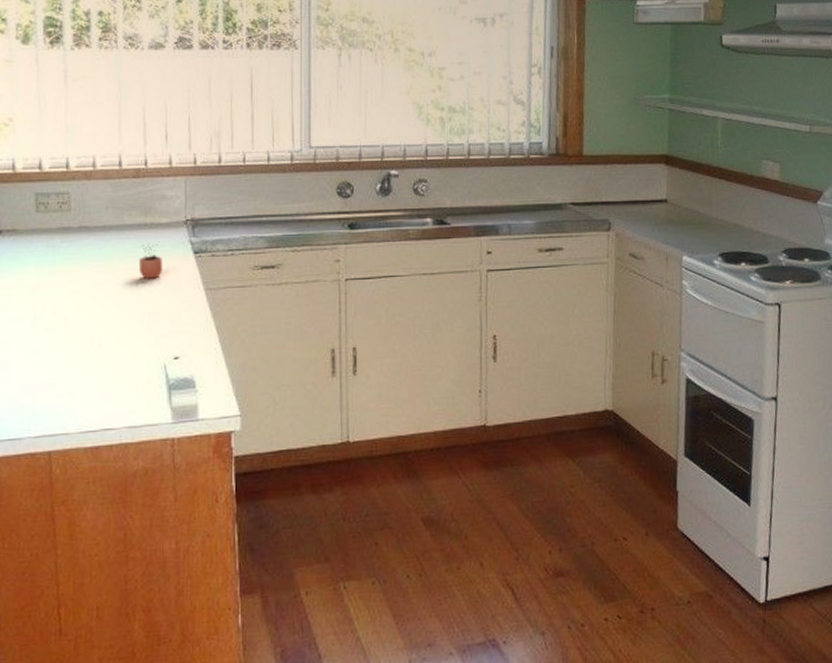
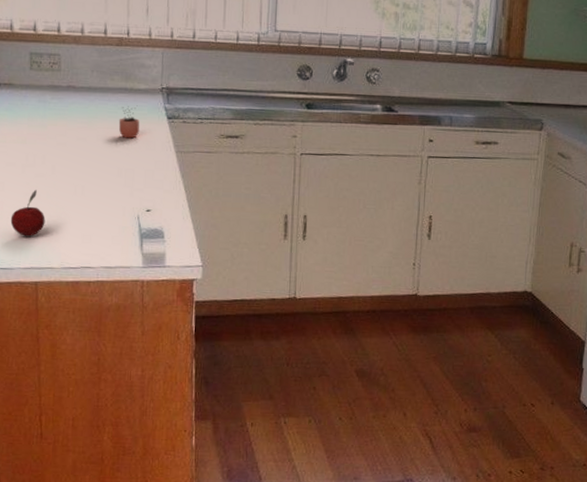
fruit: none [17,346,58,400] -> present [10,189,45,237]

